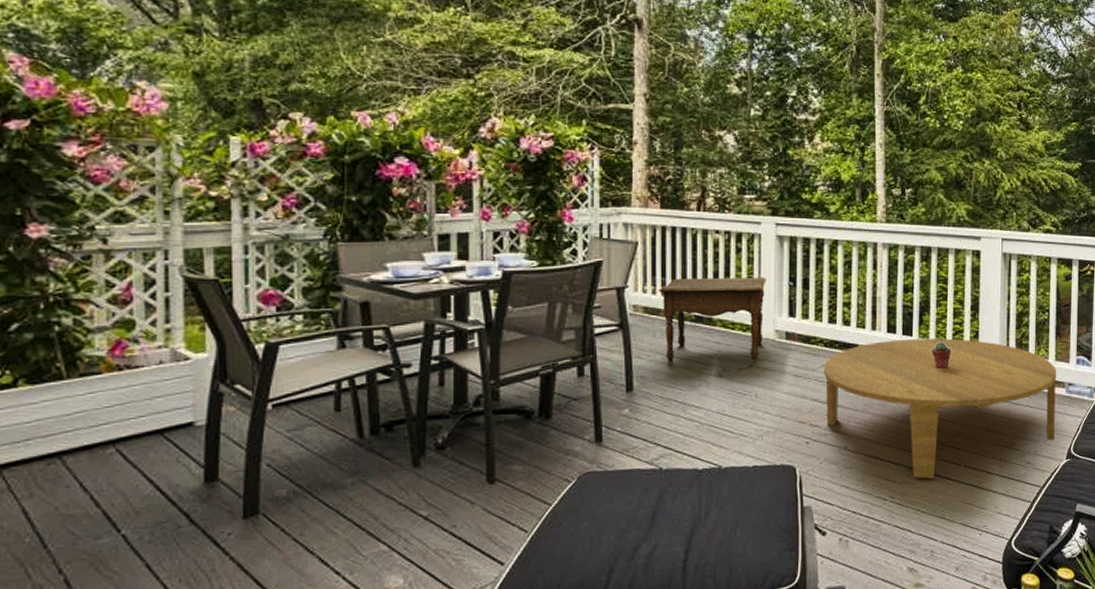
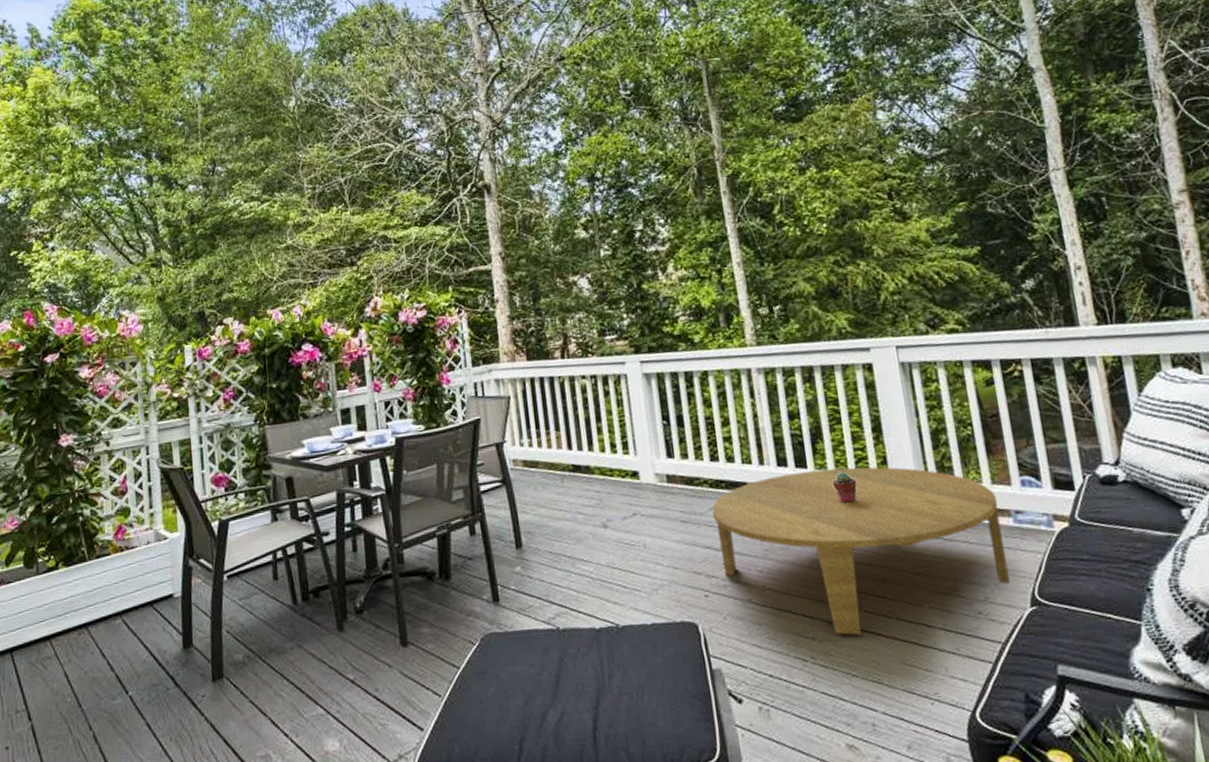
side table: present [658,277,767,363] -> none [534,418,644,516]

